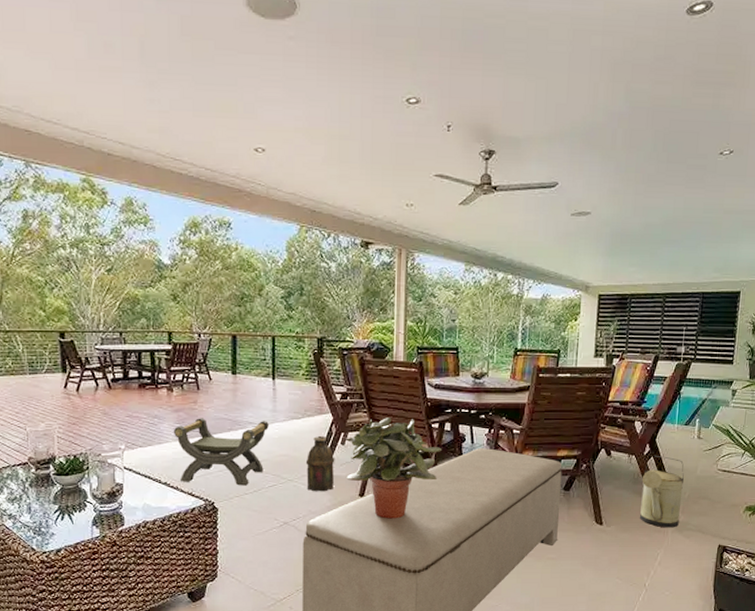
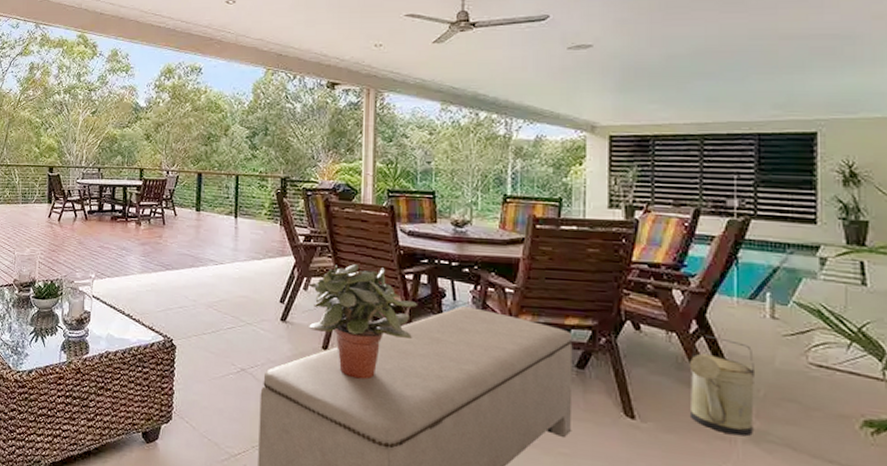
stool: present [173,418,270,486] -> none [138,252,231,325]
lantern: present [305,435,335,492] -> none [265,278,297,340]

